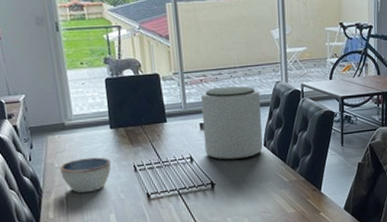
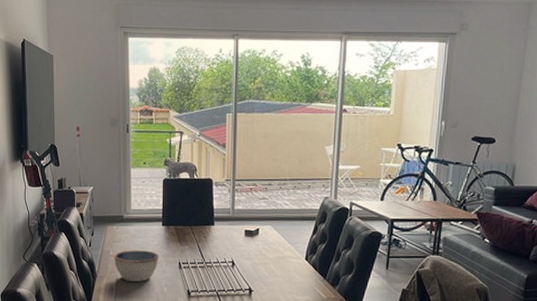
plant pot: present [200,86,263,161] -> none [247,197,307,270]

